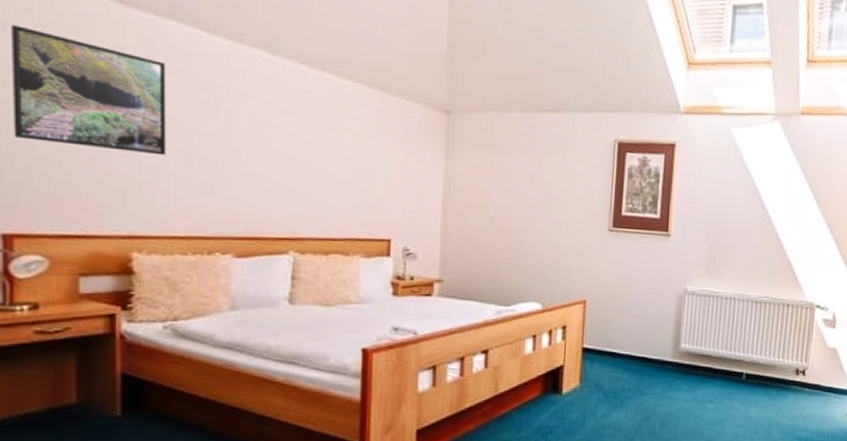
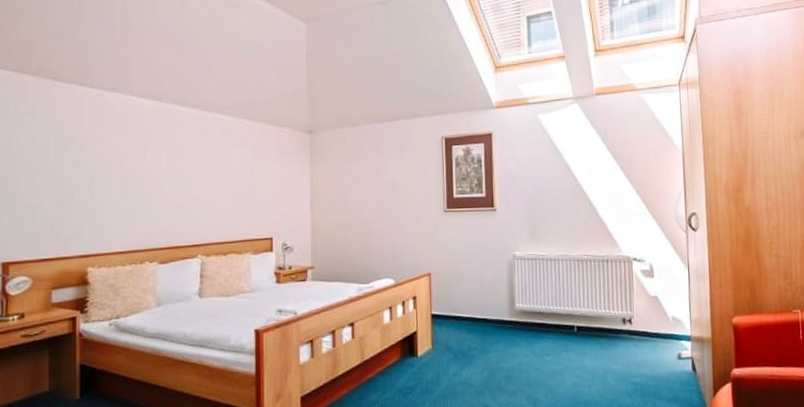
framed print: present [11,25,167,156] -> none [11,111,111,192]

